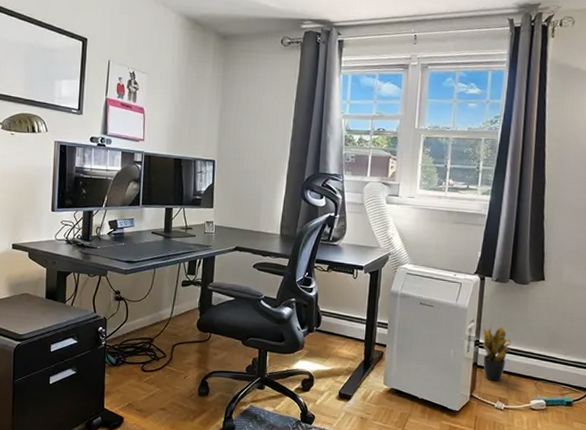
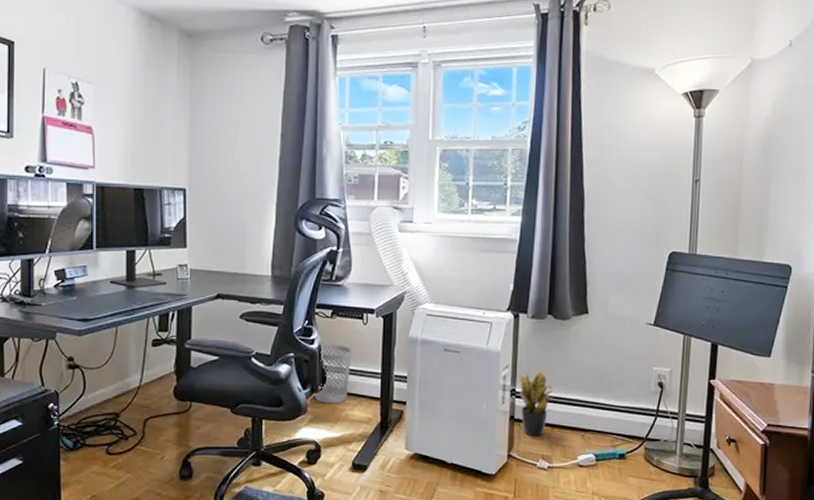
wastebasket: none [310,293,343,343] -> present [314,344,352,404]

